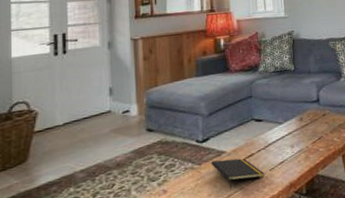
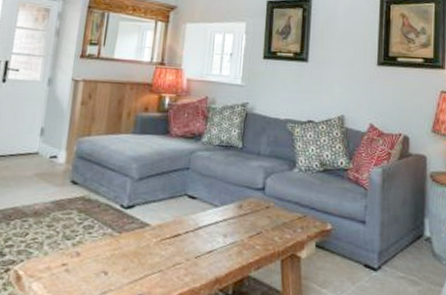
notepad: present [211,158,264,188] -> none [132,231,188,267]

